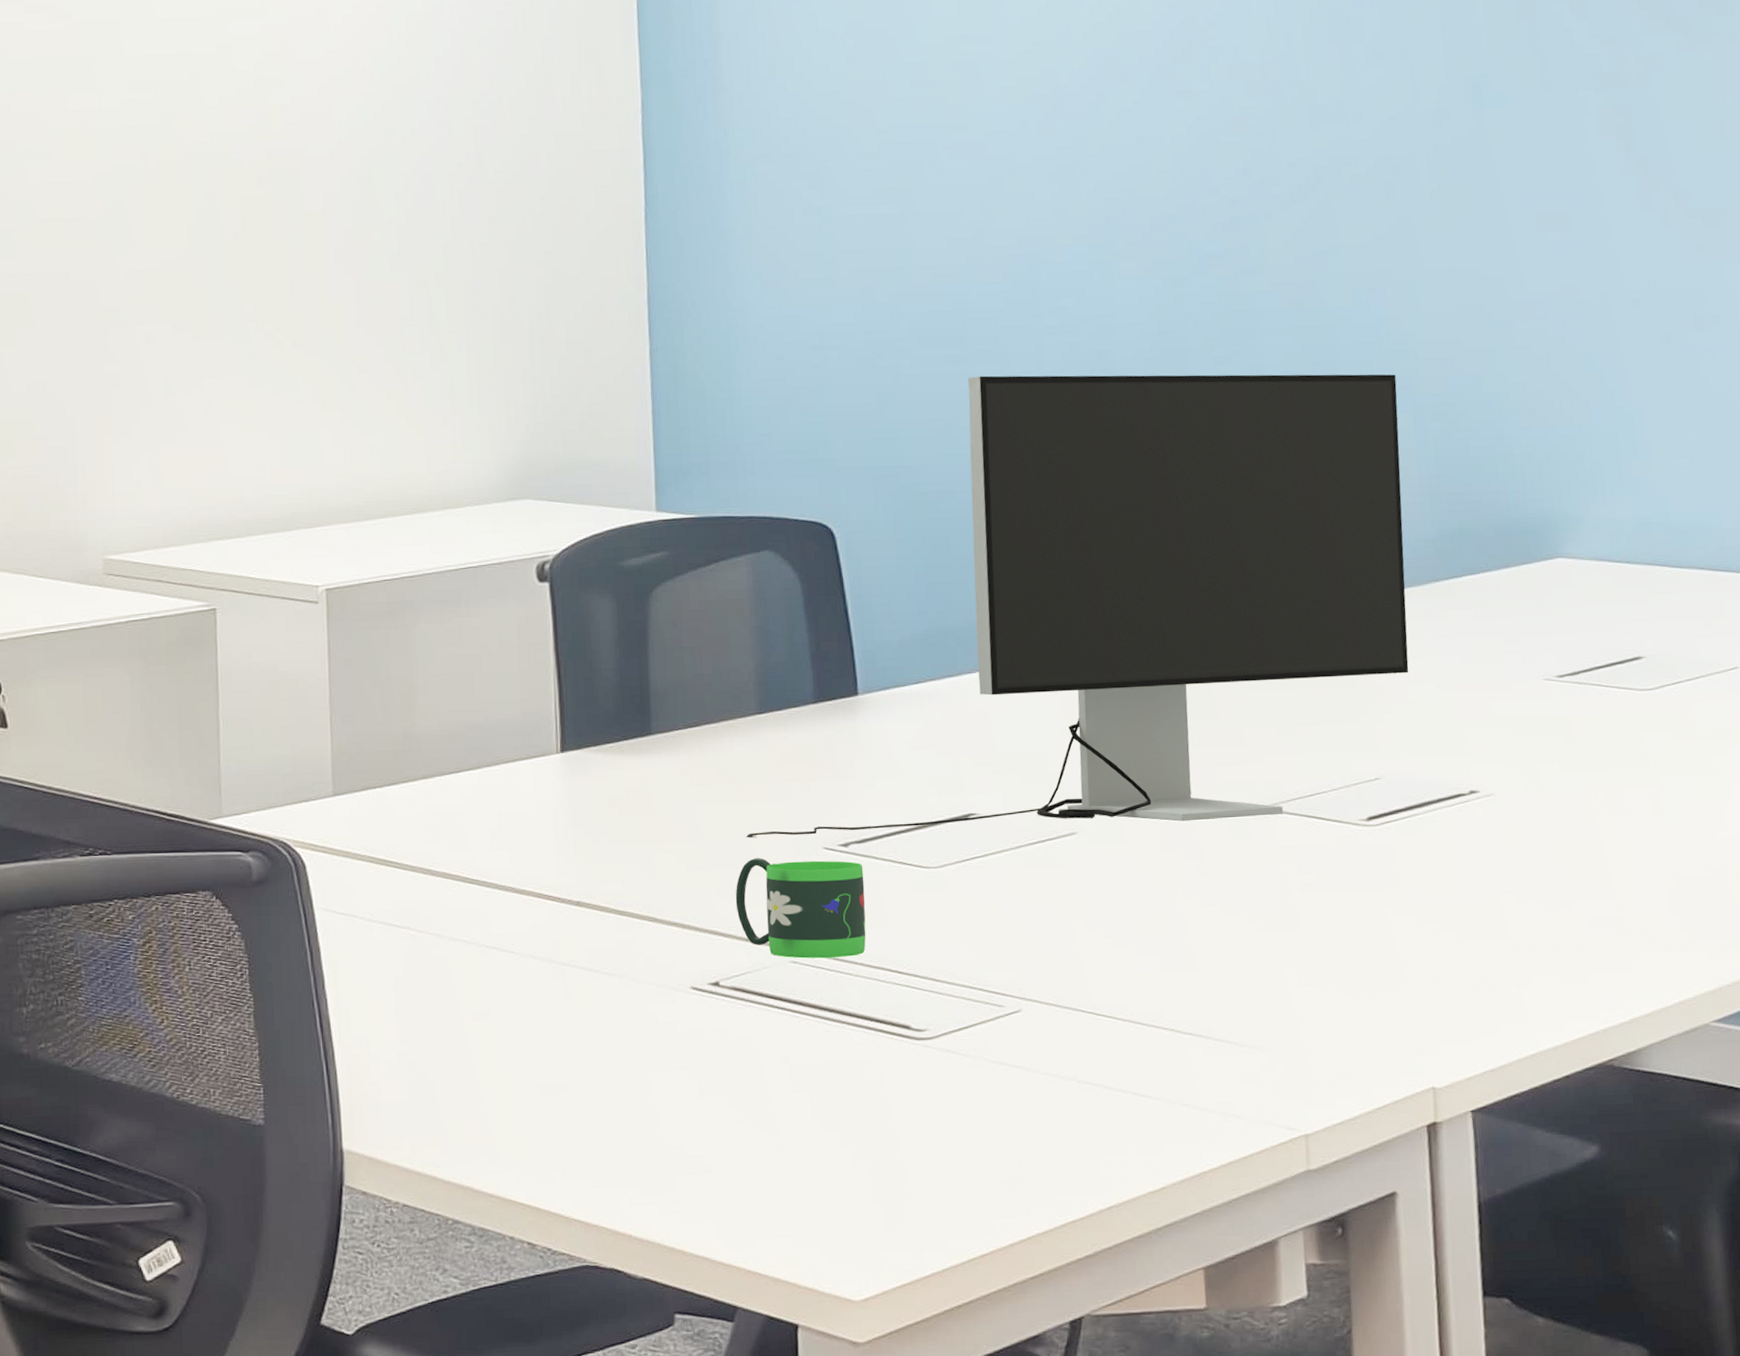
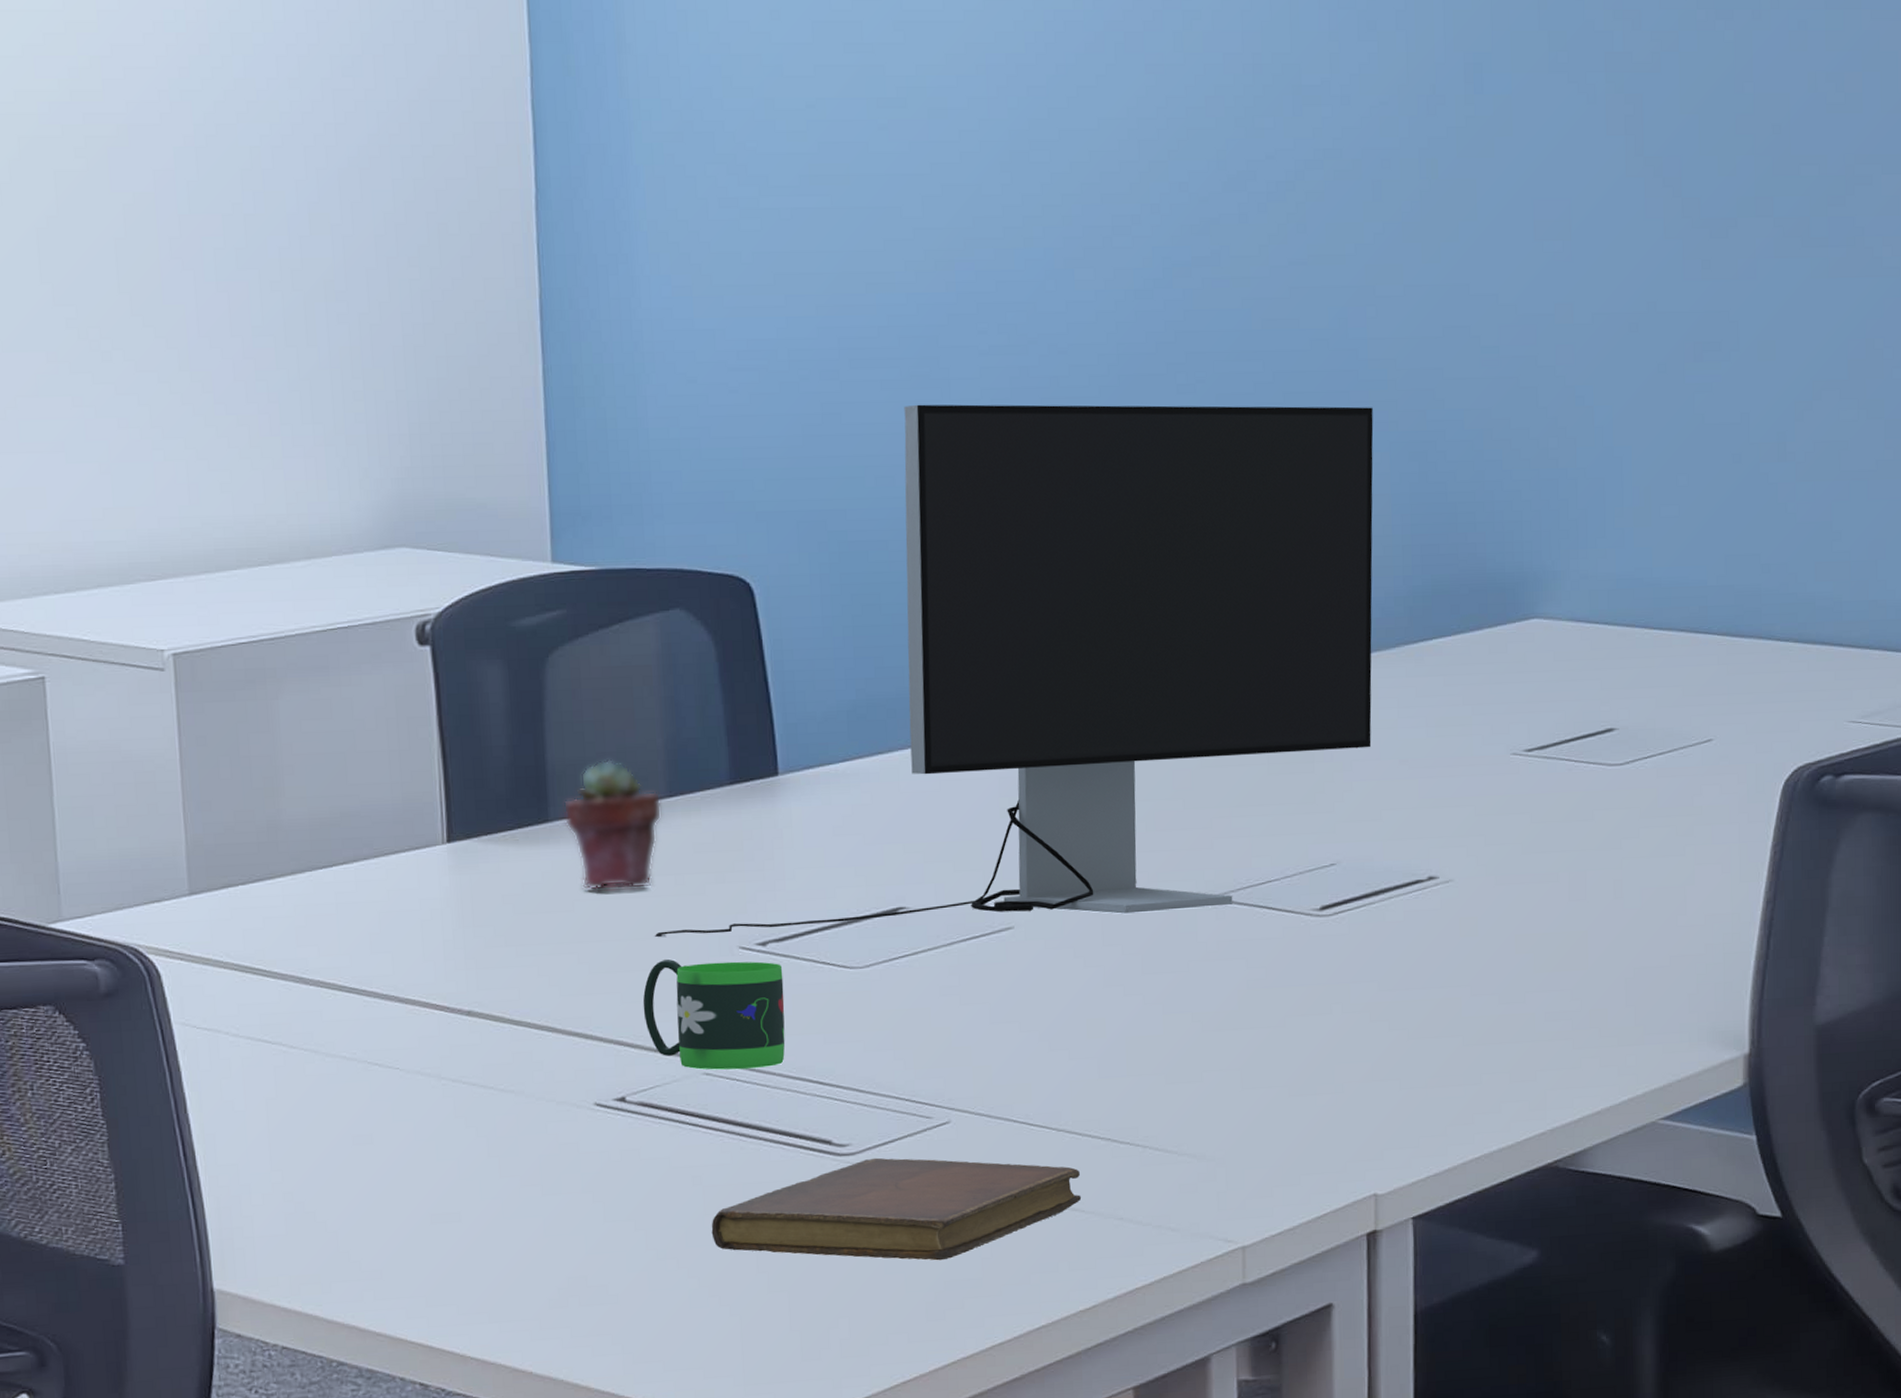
potted succulent: none [664,680,753,796] -> present [563,759,662,891]
notebook: none [798,1042,1147,1141] -> present [711,1157,1081,1261]

